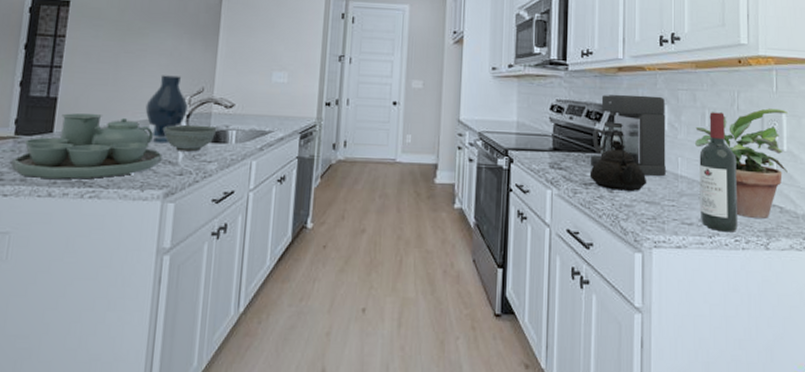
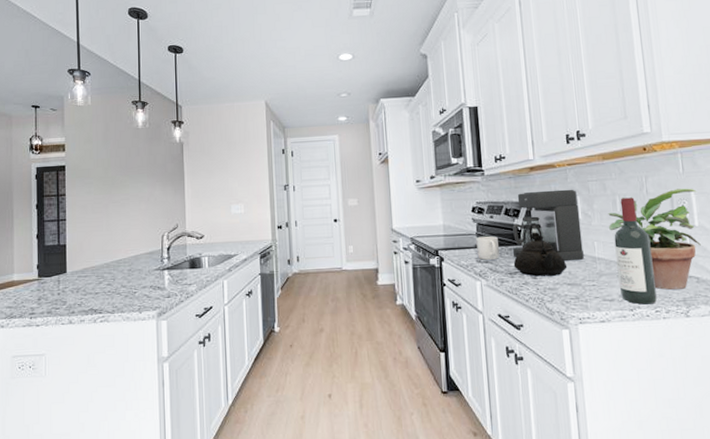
tea set: present [11,113,162,180] -> none [39,254,152,310]
vase: present [145,75,188,144] -> none [134,217,167,273]
bowl: present [163,124,217,152] -> none [150,255,193,278]
mug: none [551,138,577,167] -> present [476,236,499,260]

